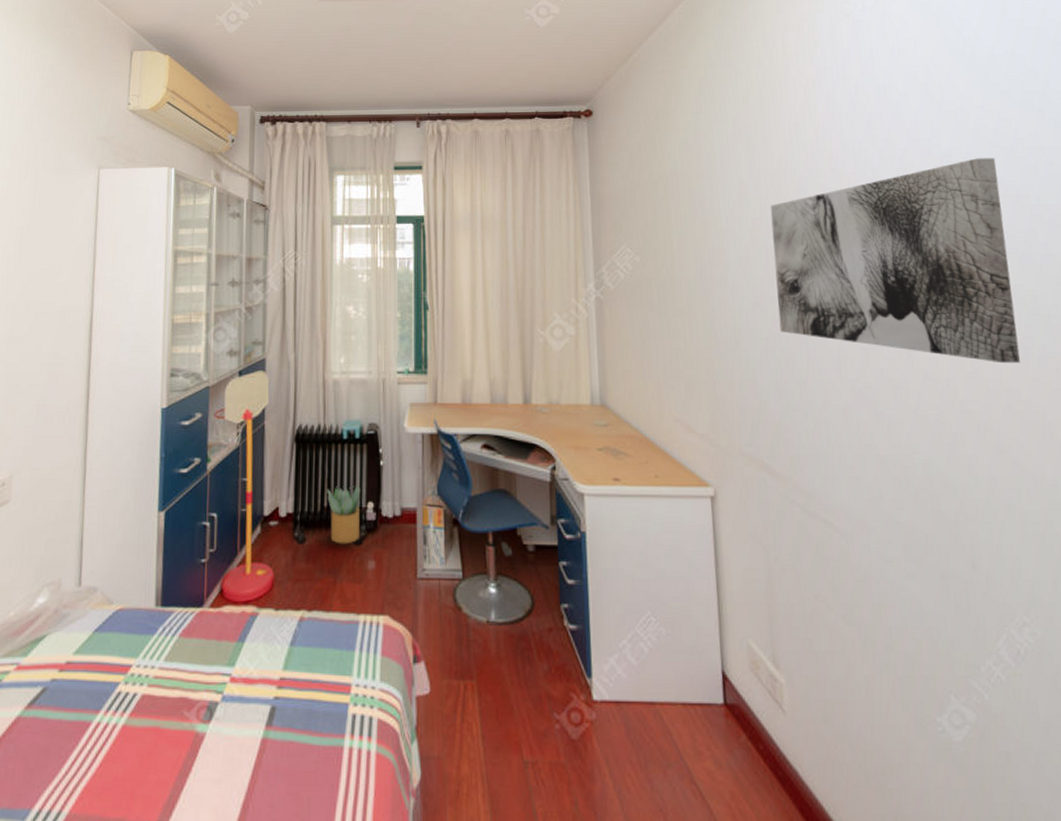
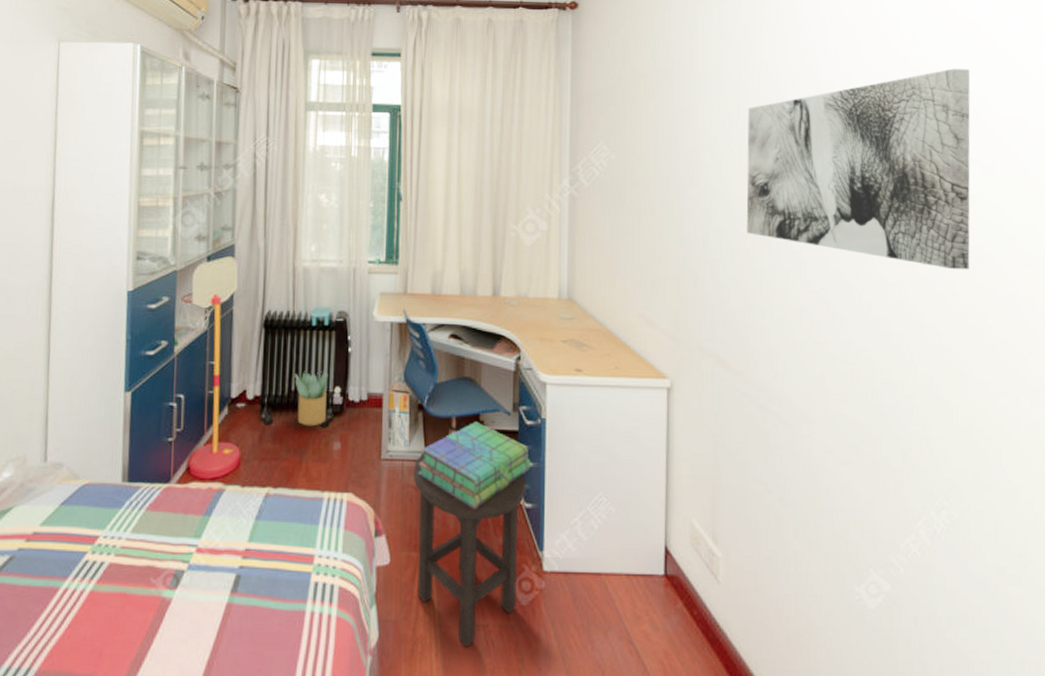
stool: none [451,570,570,788] -> present [413,452,527,648]
stack of books: none [456,536,573,632] -> present [419,421,531,509]

